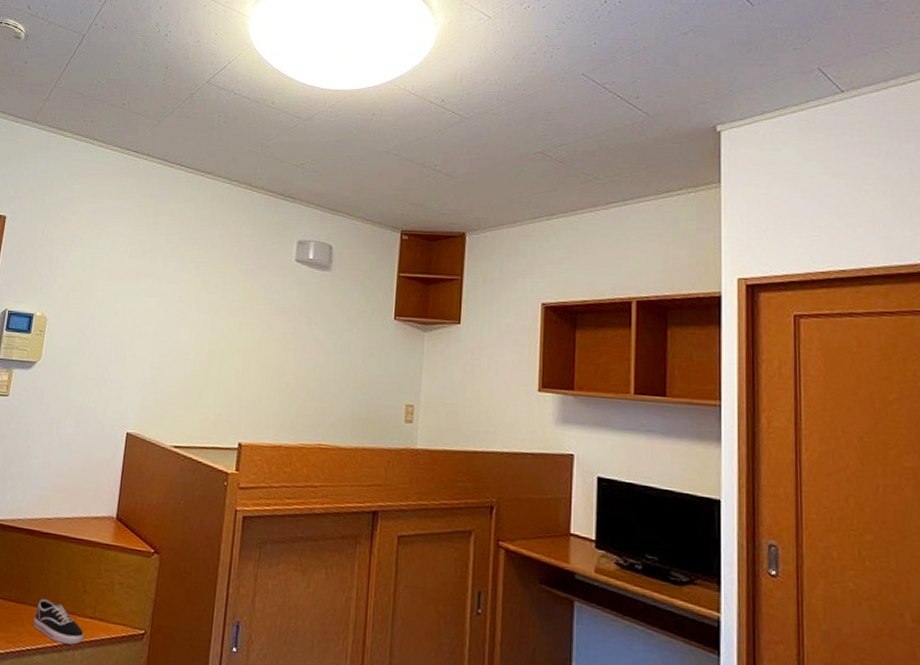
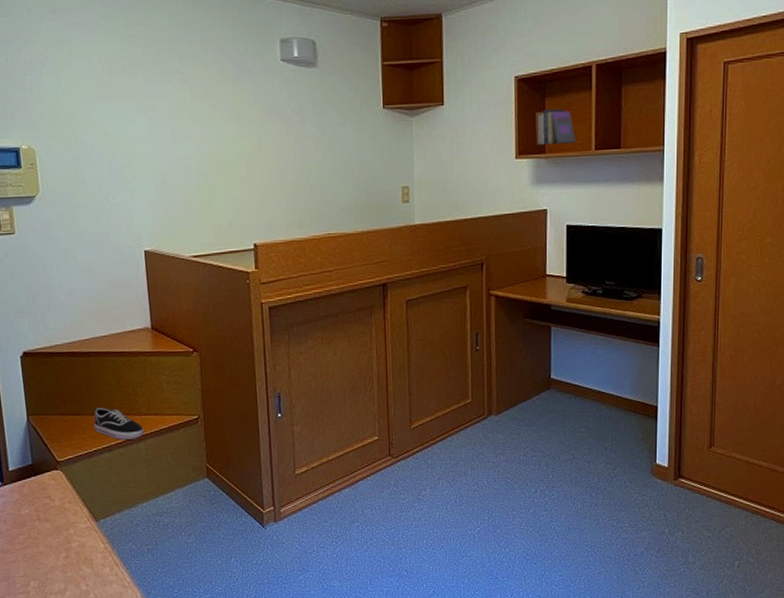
books: none [563,342,611,383] -> present [535,108,576,146]

